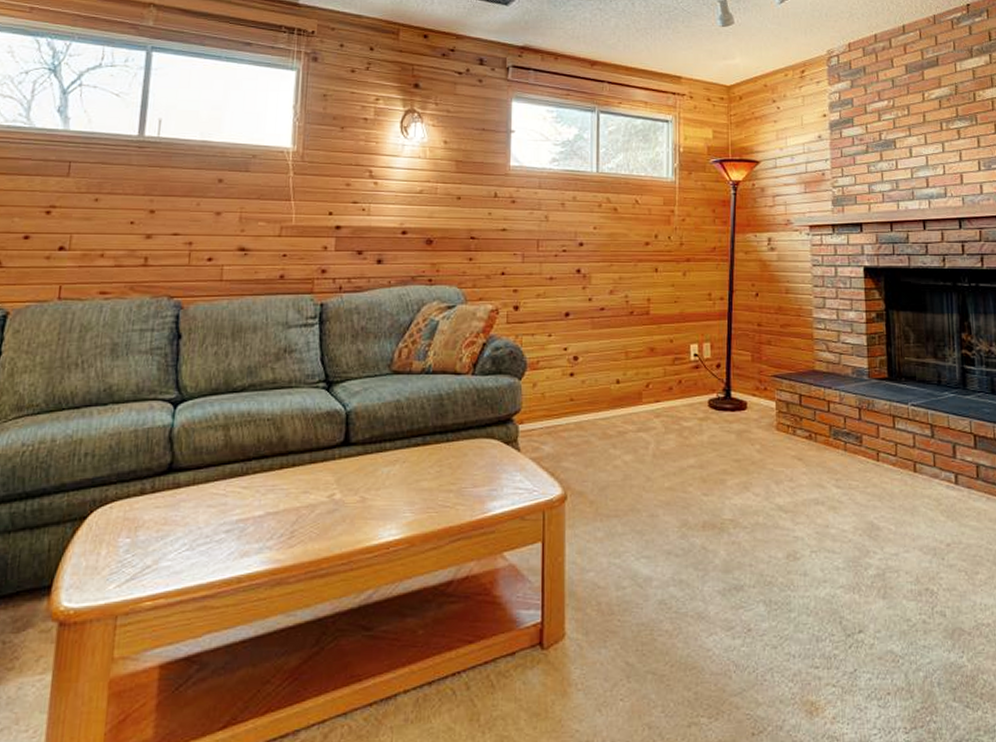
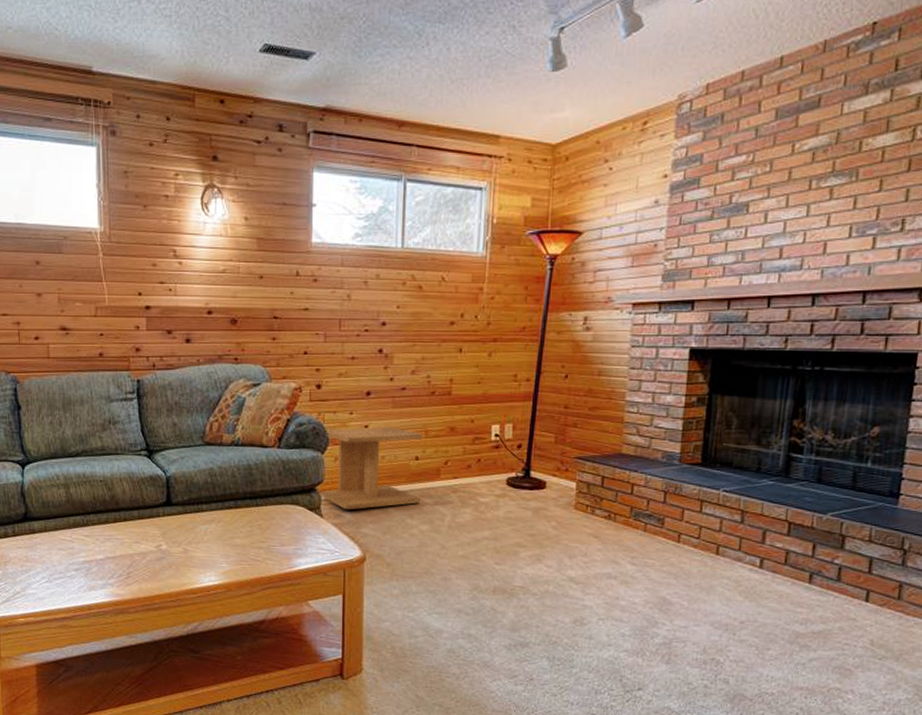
side table: none [518,349,622,442] -> present [321,427,422,510]

